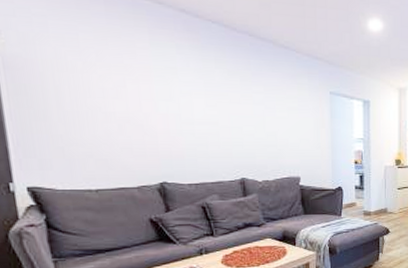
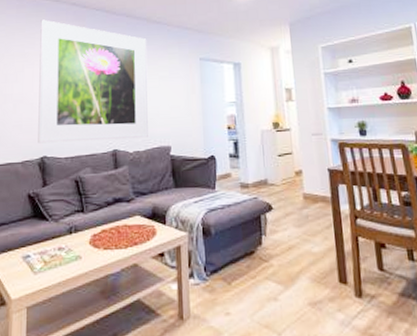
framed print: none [140,24,277,169] -> present [38,19,148,144]

